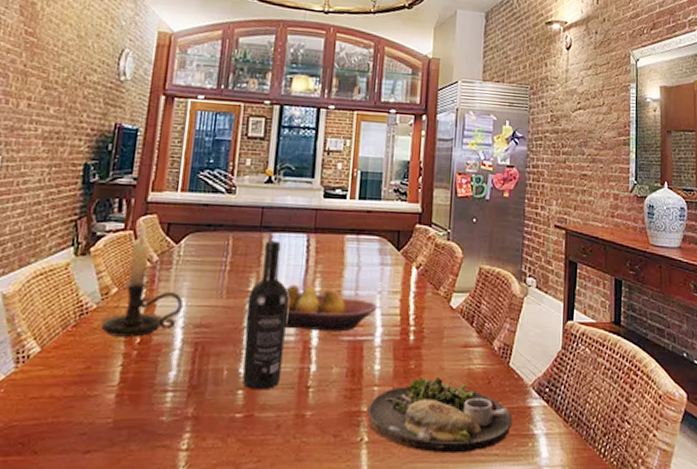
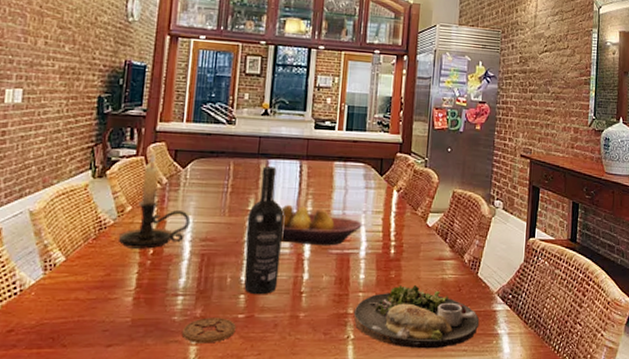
coaster: none [170,417,233,449] -> present [181,317,236,344]

